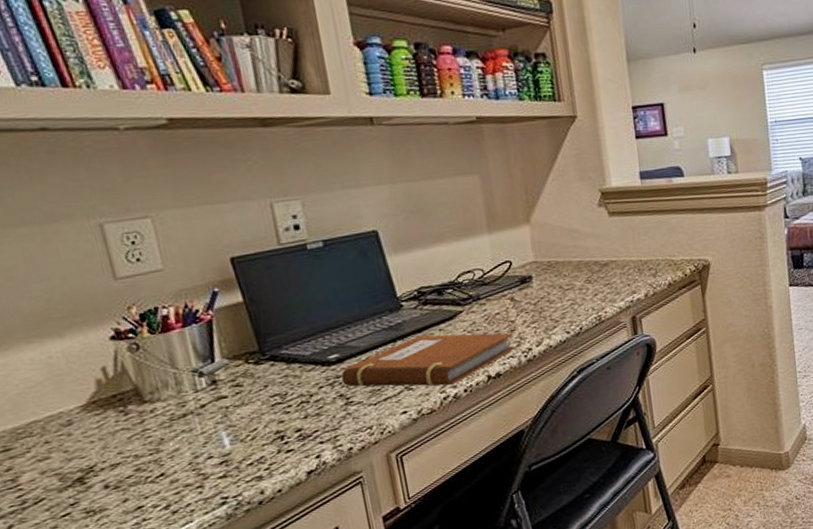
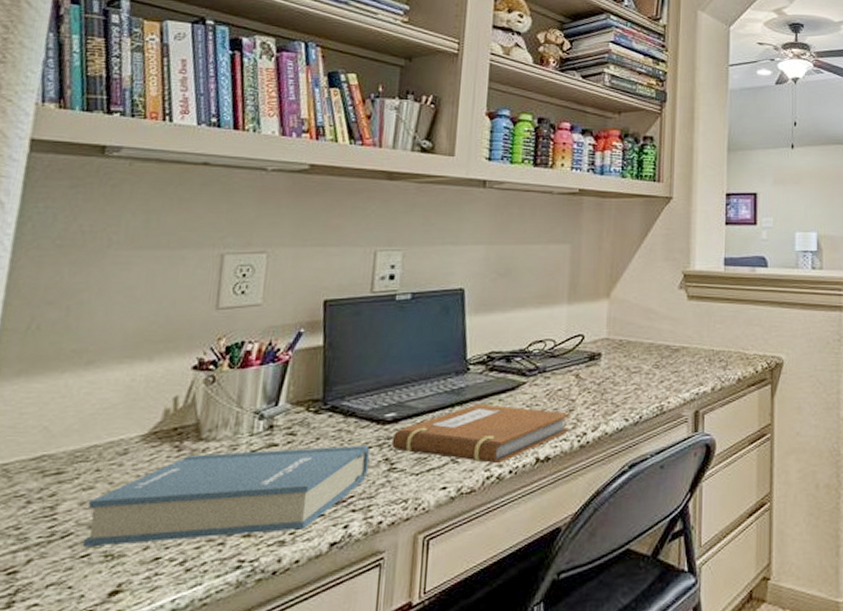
hardback book: none [50,386,326,507] -> present [83,445,371,546]

